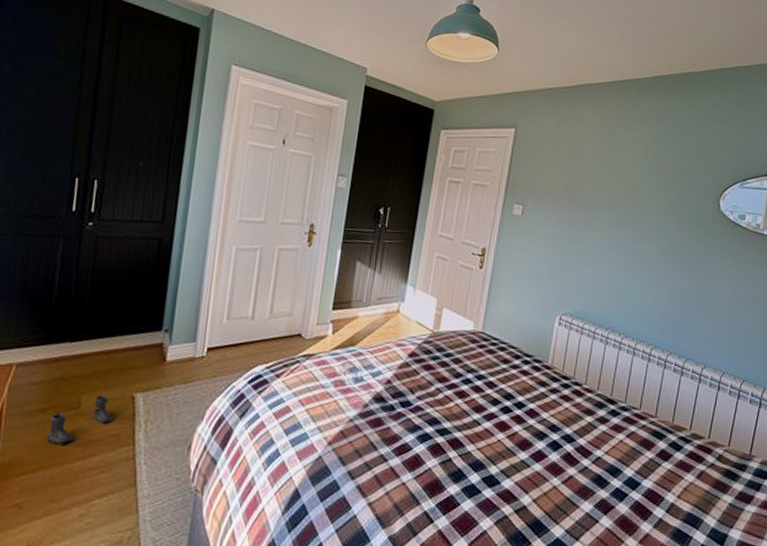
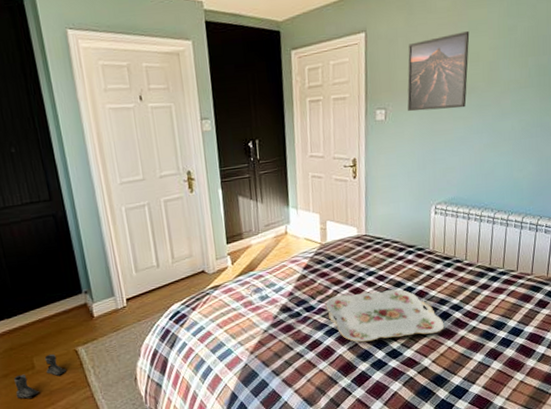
serving tray: none [424,395,553,465] -> present [325,289,445,342]
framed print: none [546,147,616,221] -> present [407,31,470,112]

